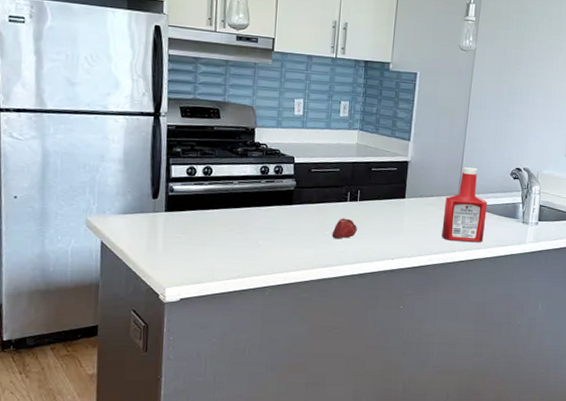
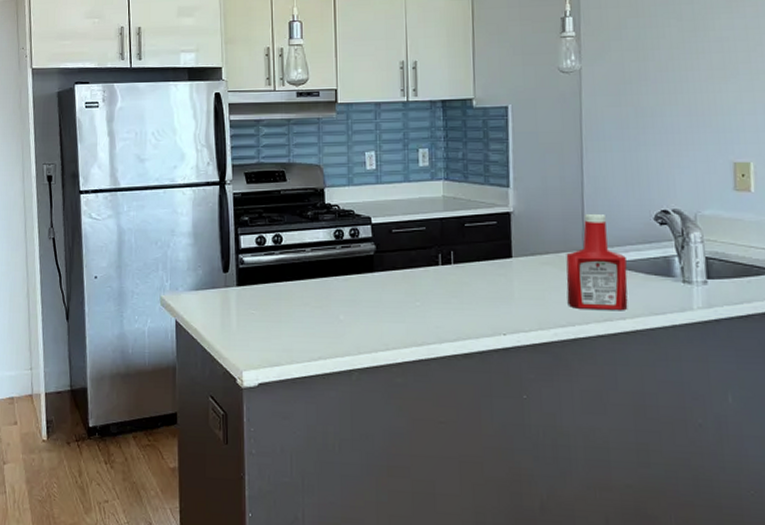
fruit: present [332,218,357,239] -> none [424,285,455,311]

